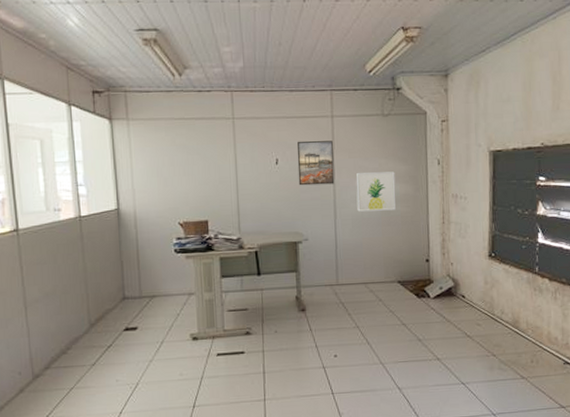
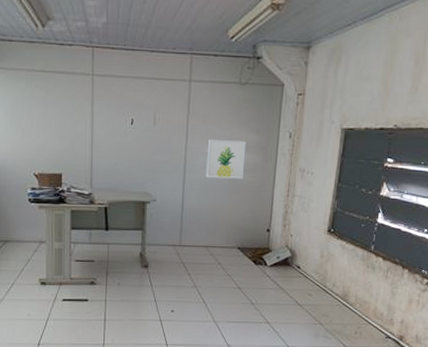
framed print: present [297,140,335,186] -> none [151,103,188,149]

